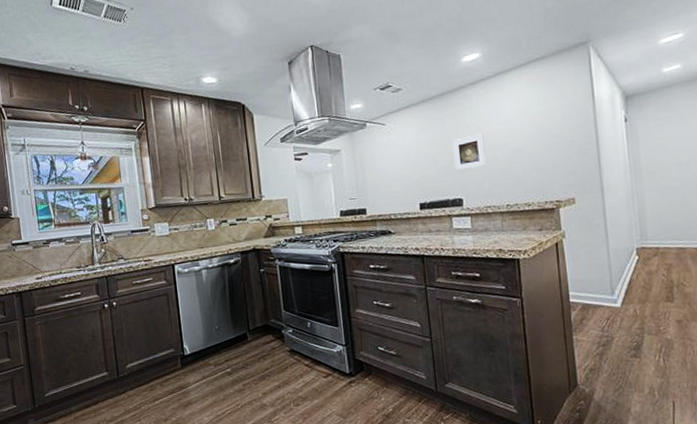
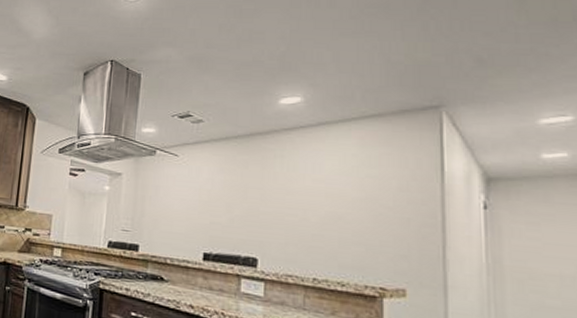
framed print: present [452,133,486,171] -> none [253,186,294,227]

